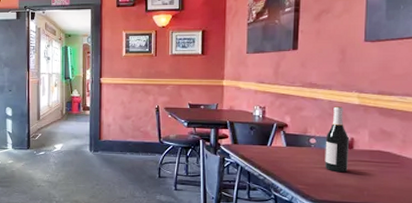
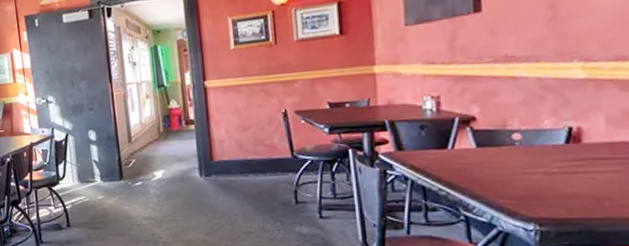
wine bottle: present [324,106,349,173] -> none [536,84,576,178]

